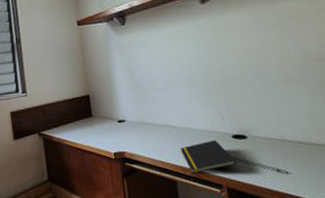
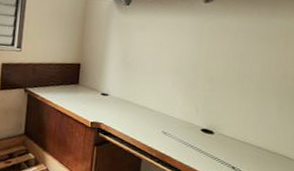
notepad: present [180,140,237,174] -> none [152,129,199,156]

